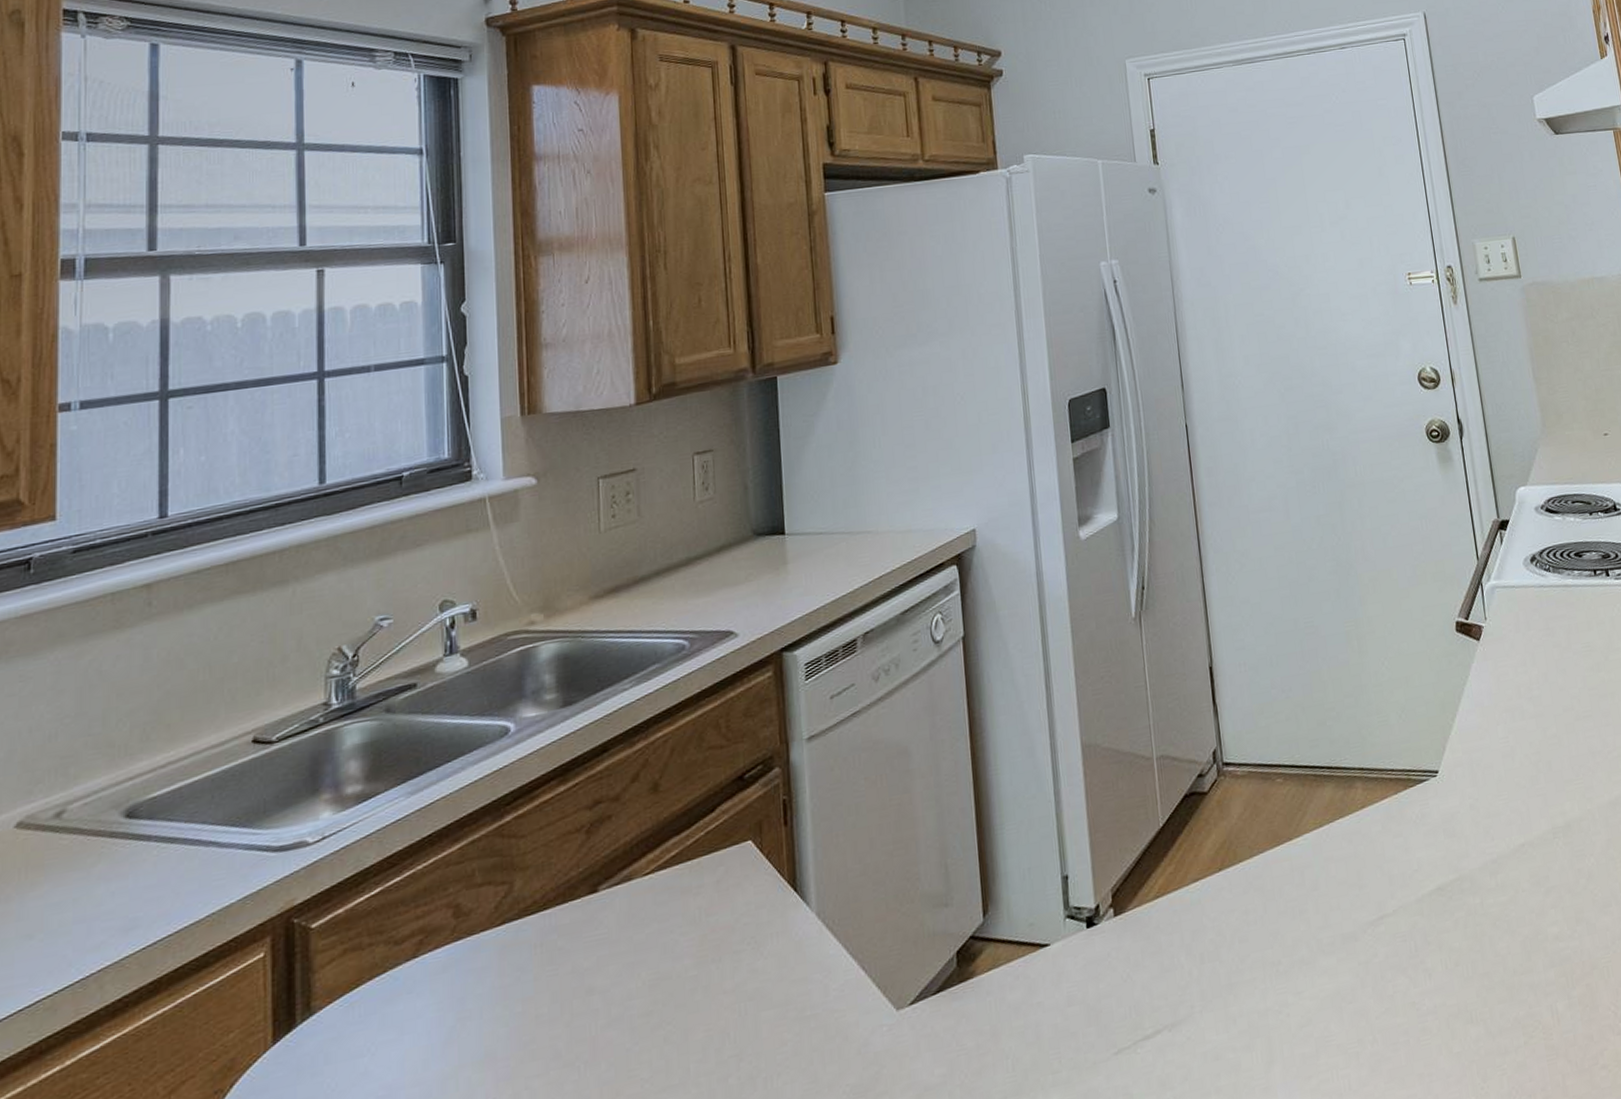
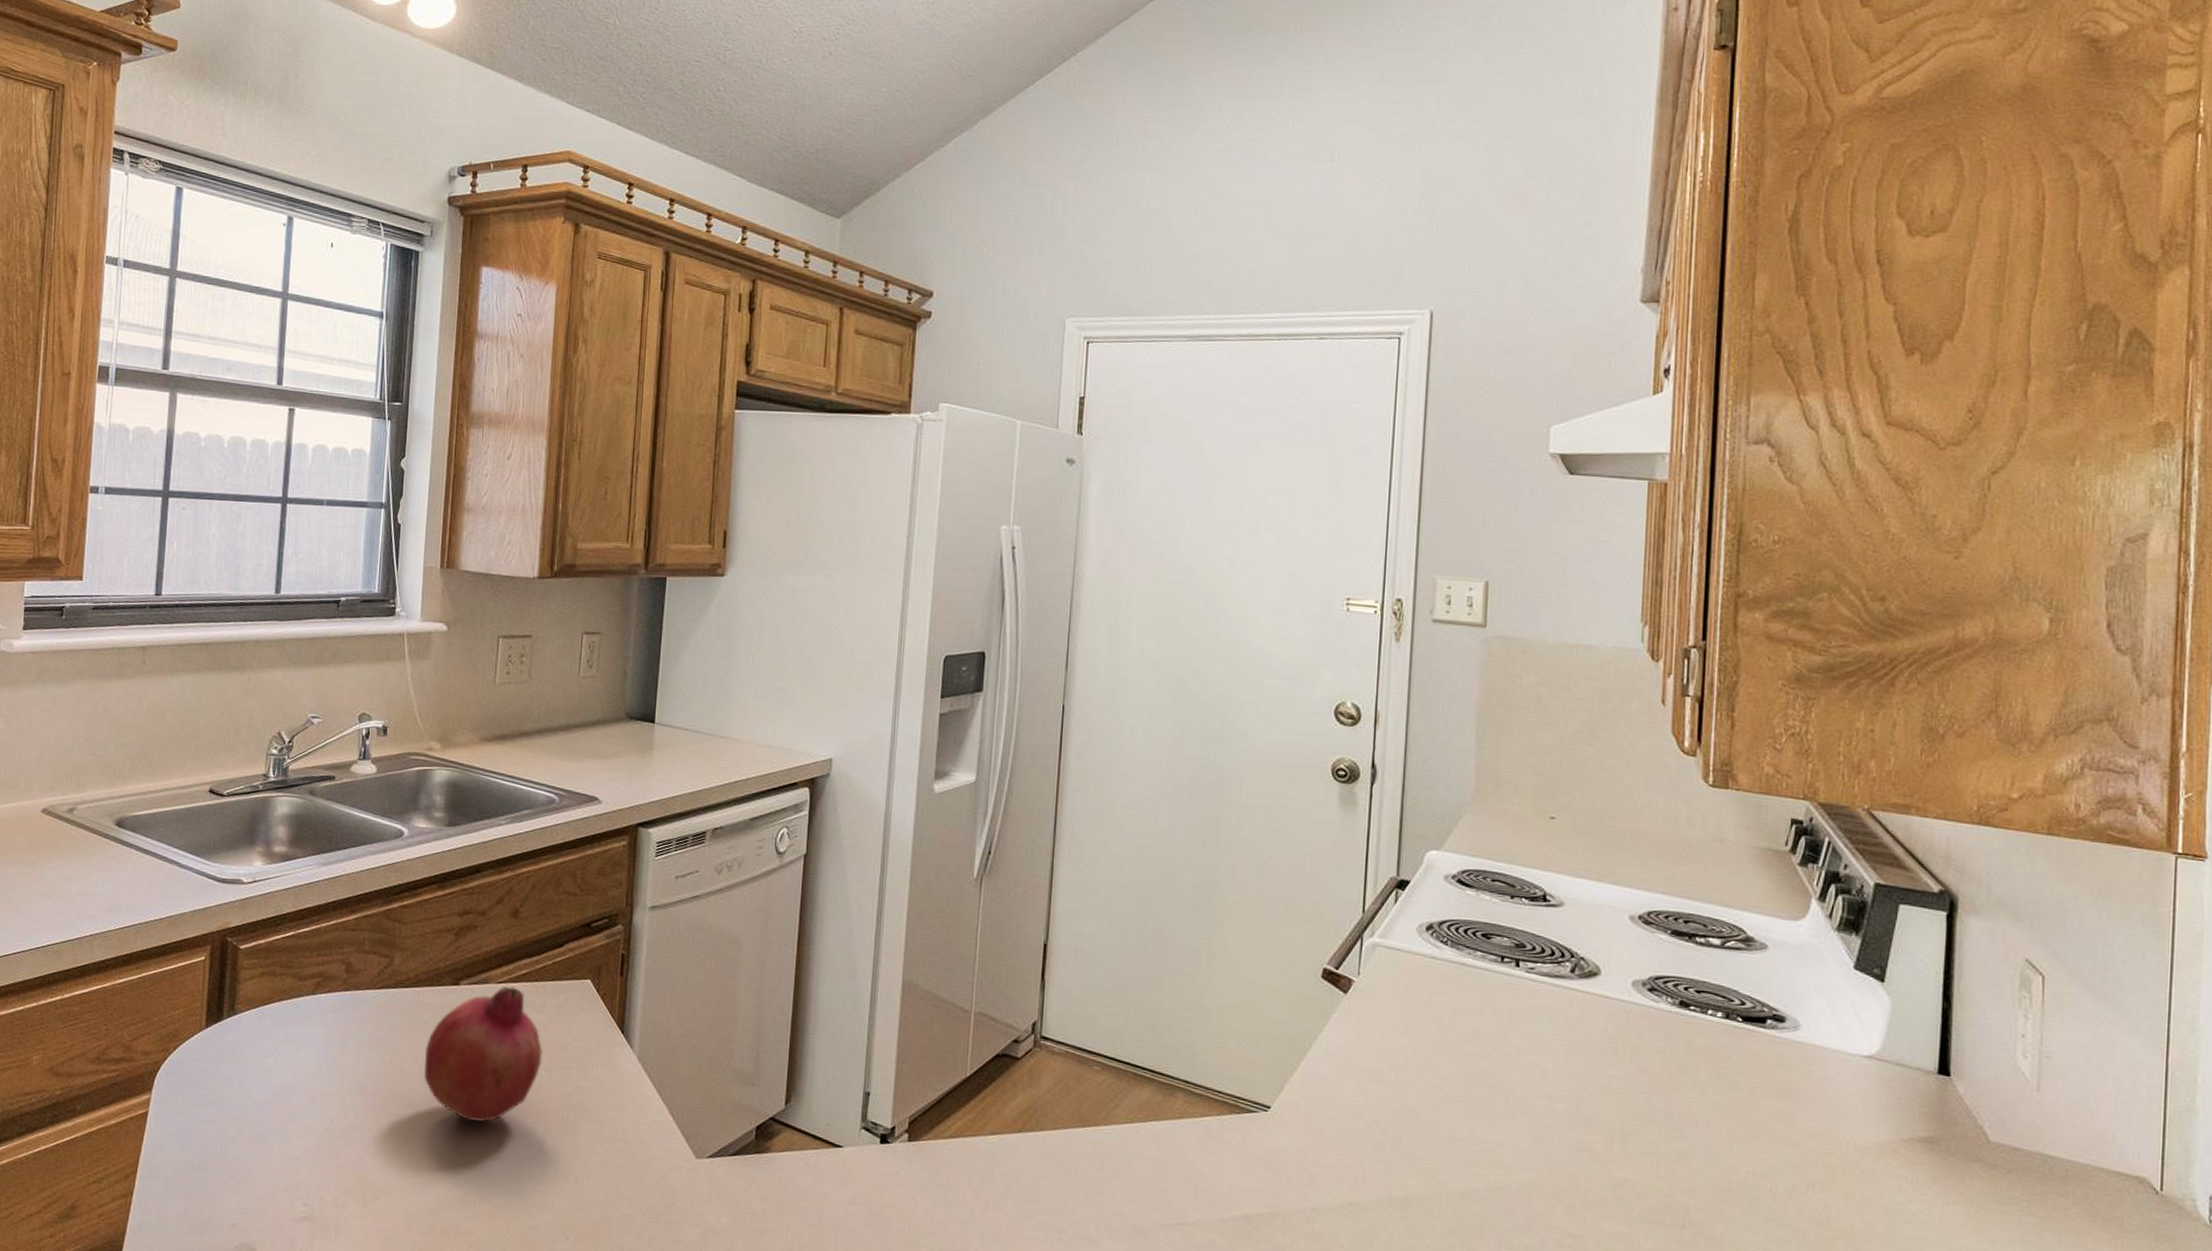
fruit: none [565,873,707,1054] -> present [423,986,542,1122]

